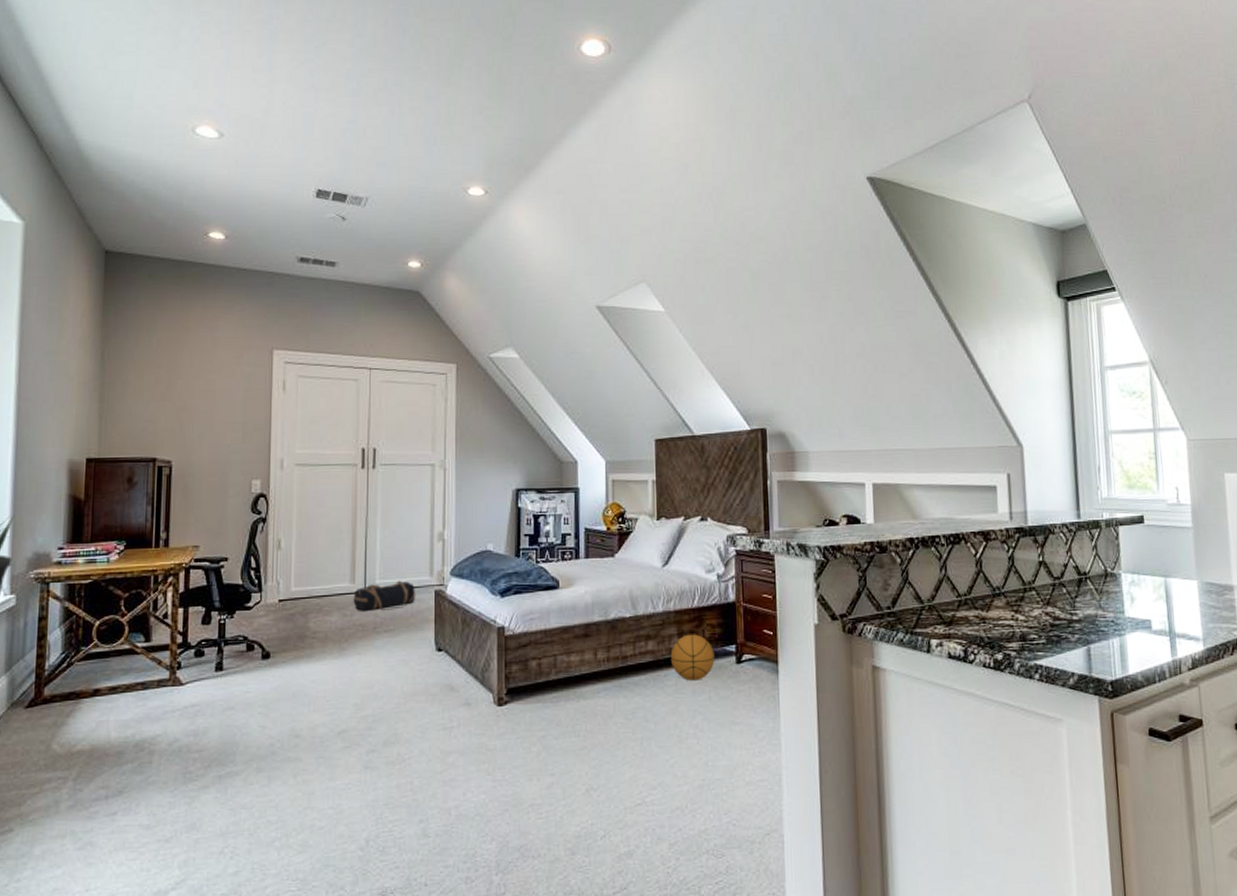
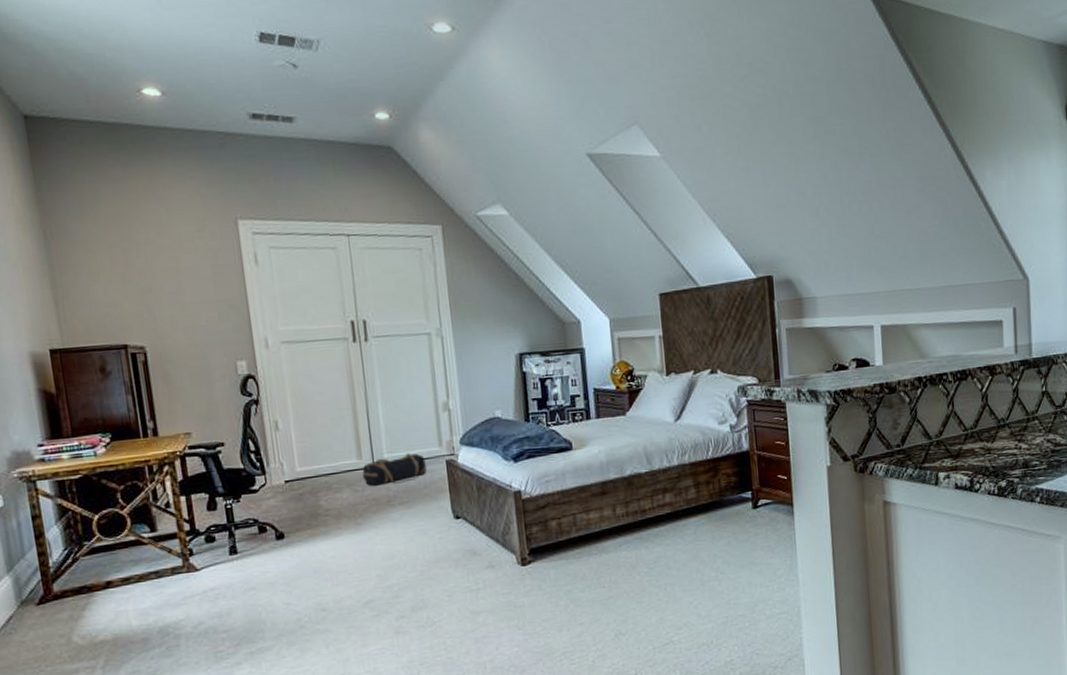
basketball: present [670,634,715,681] -> none [688,484,732,528]

